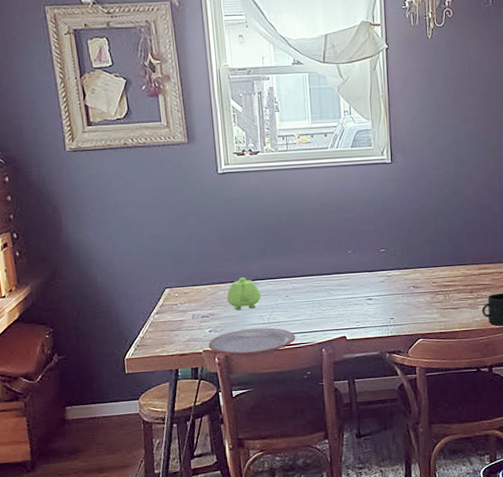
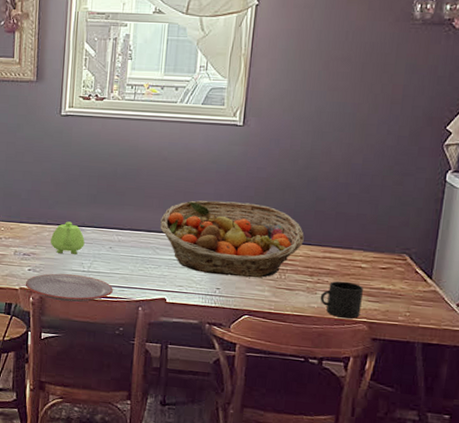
fruit basket: none [330,234,460,306] -> present [160,200,304,278]

